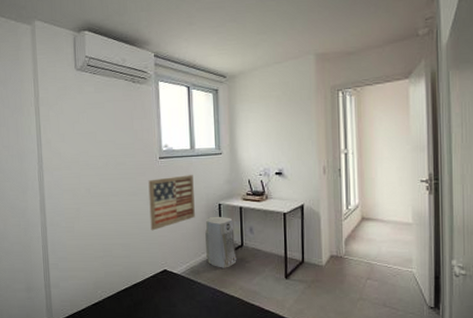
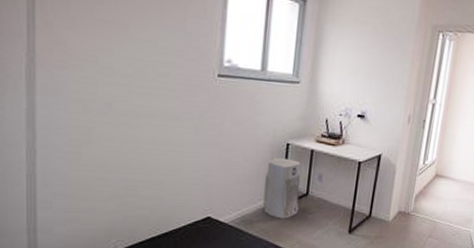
wall art: present [148,175,195,231] -> none [195,102,260,168]

